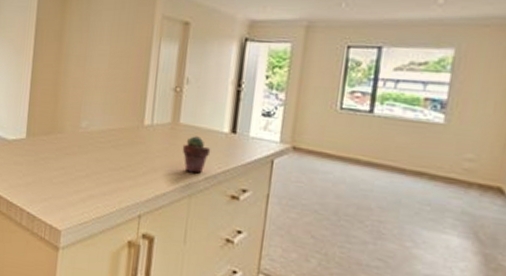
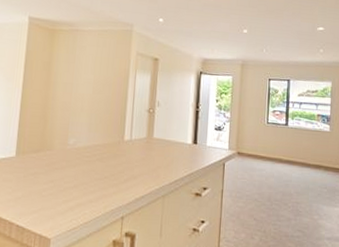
potted succulent: present [182,136,211,174] -> none [156,147,179,178]

